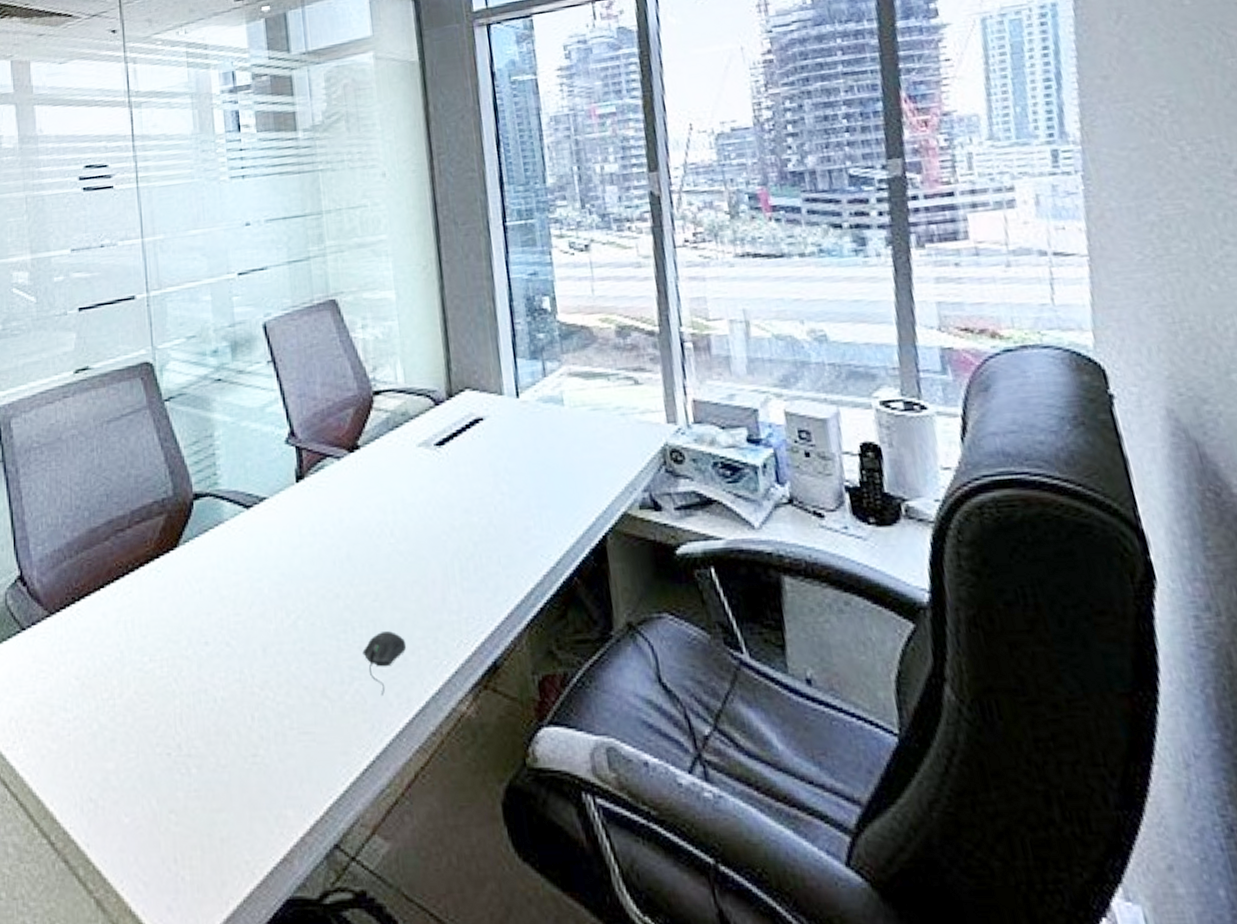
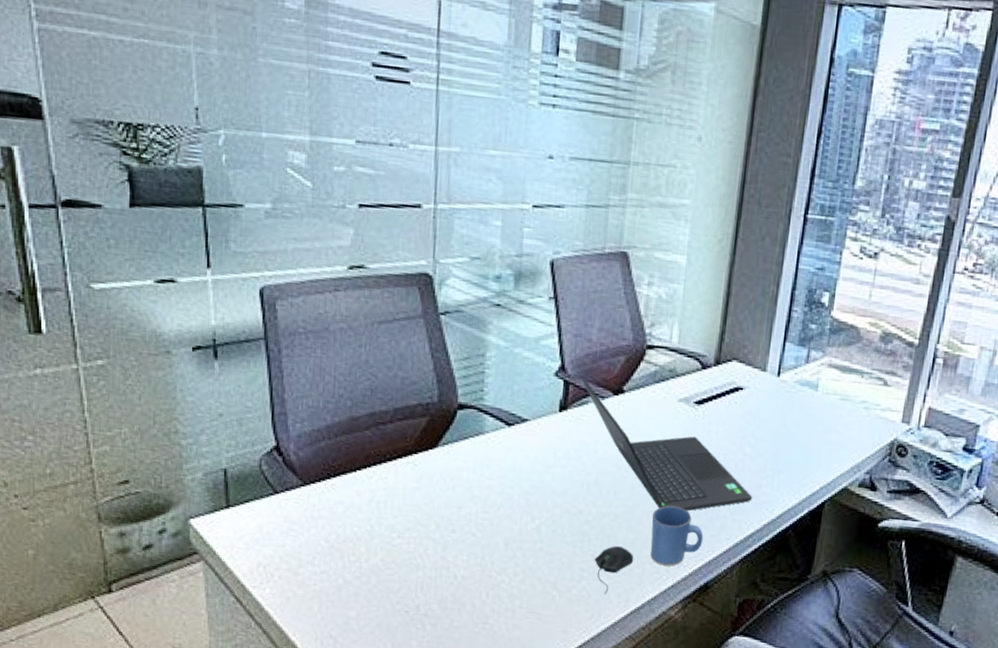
laptop: none [313,440,523,576] -> present [581,378,753,511]
mug: none [416,570,480,647] -> present [650,505,704,566]

